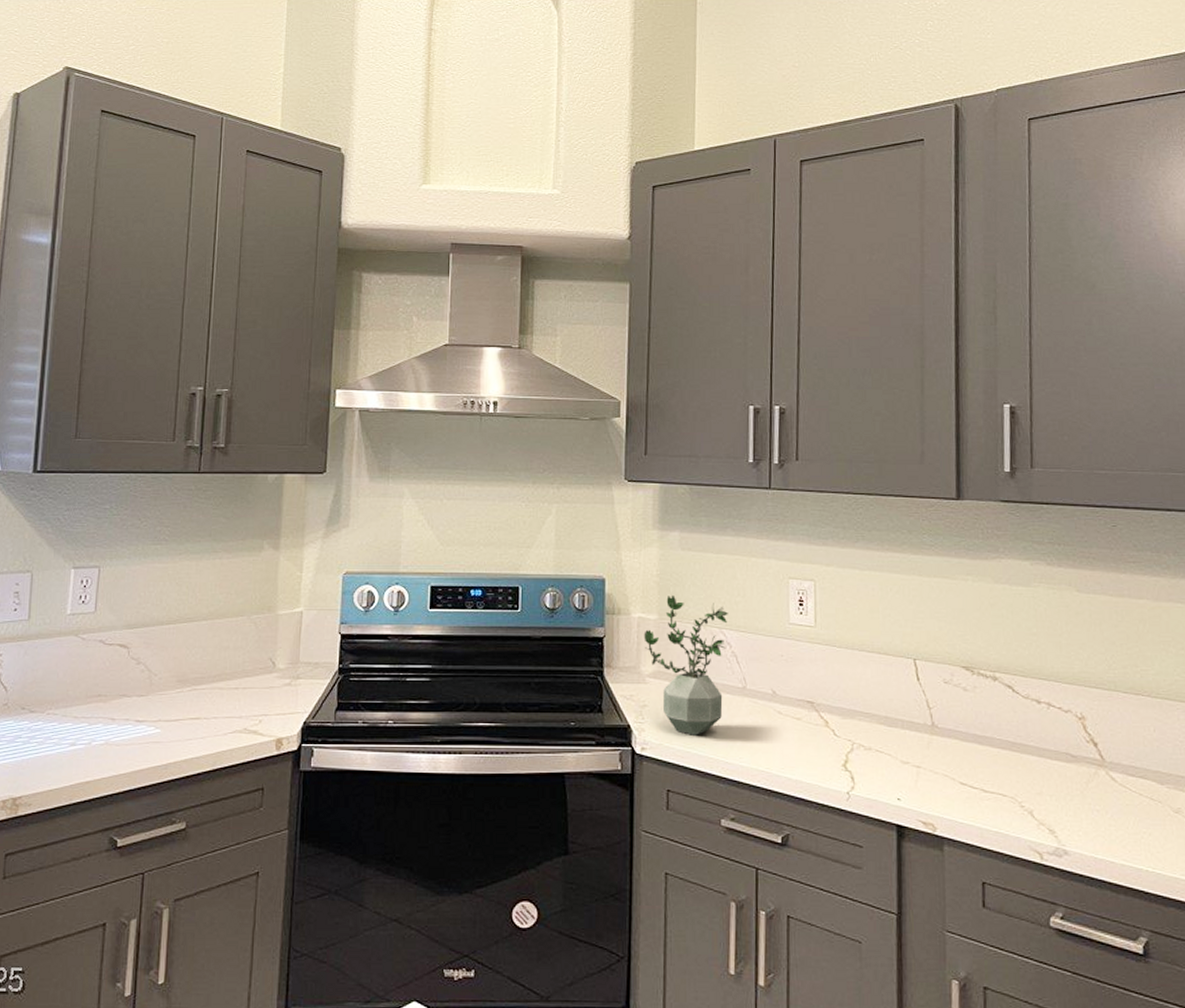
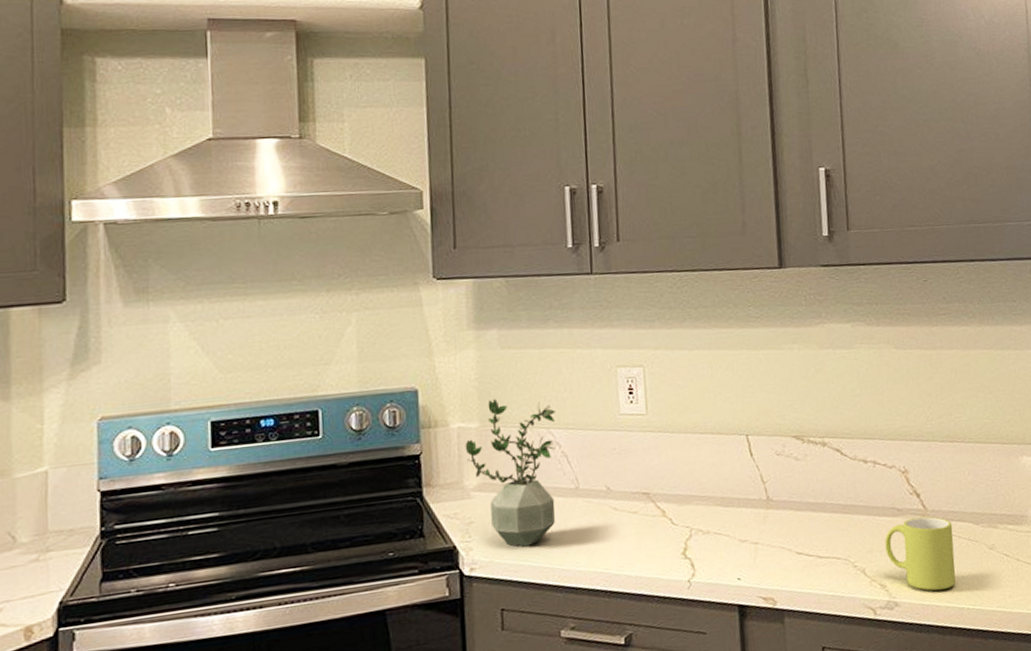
mug: none [1056,767,1134,847] -> present [885,516,956,591]

